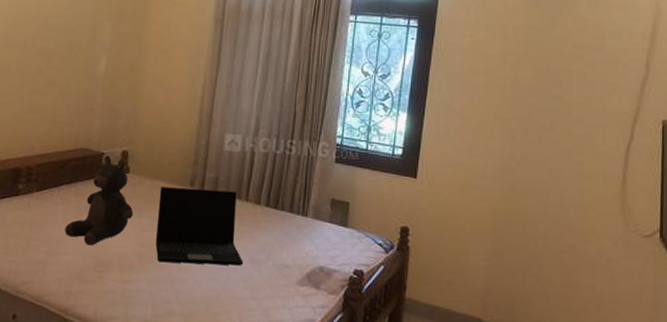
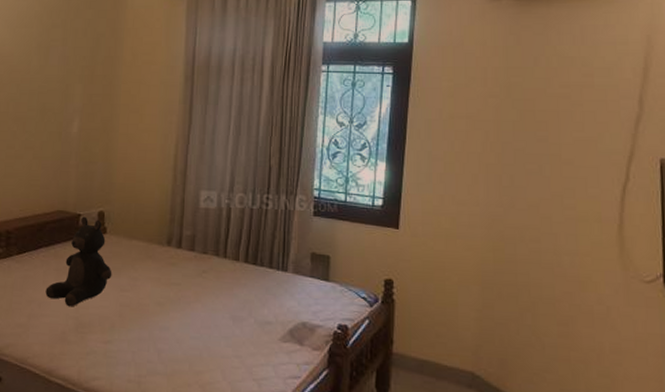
laptop: present [155,186,244,266] -> none [135,246,225,324]

